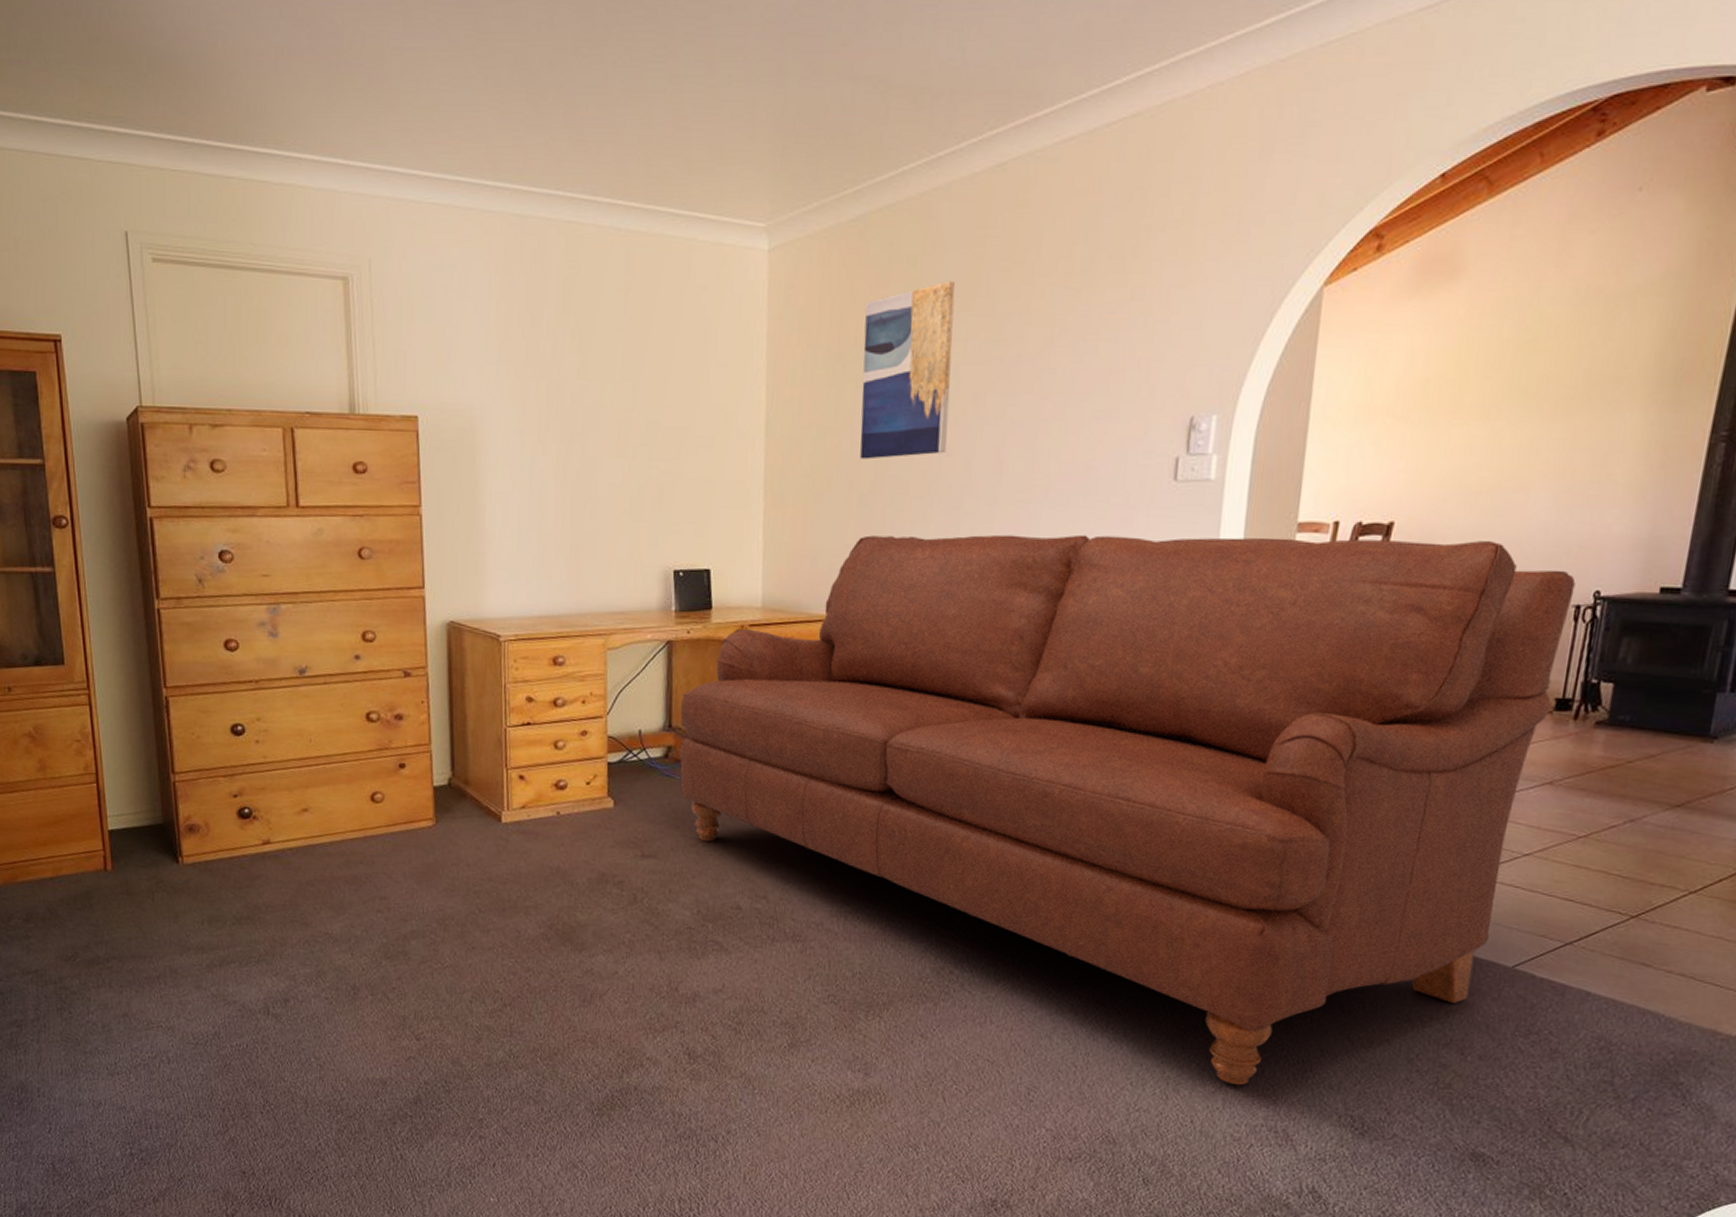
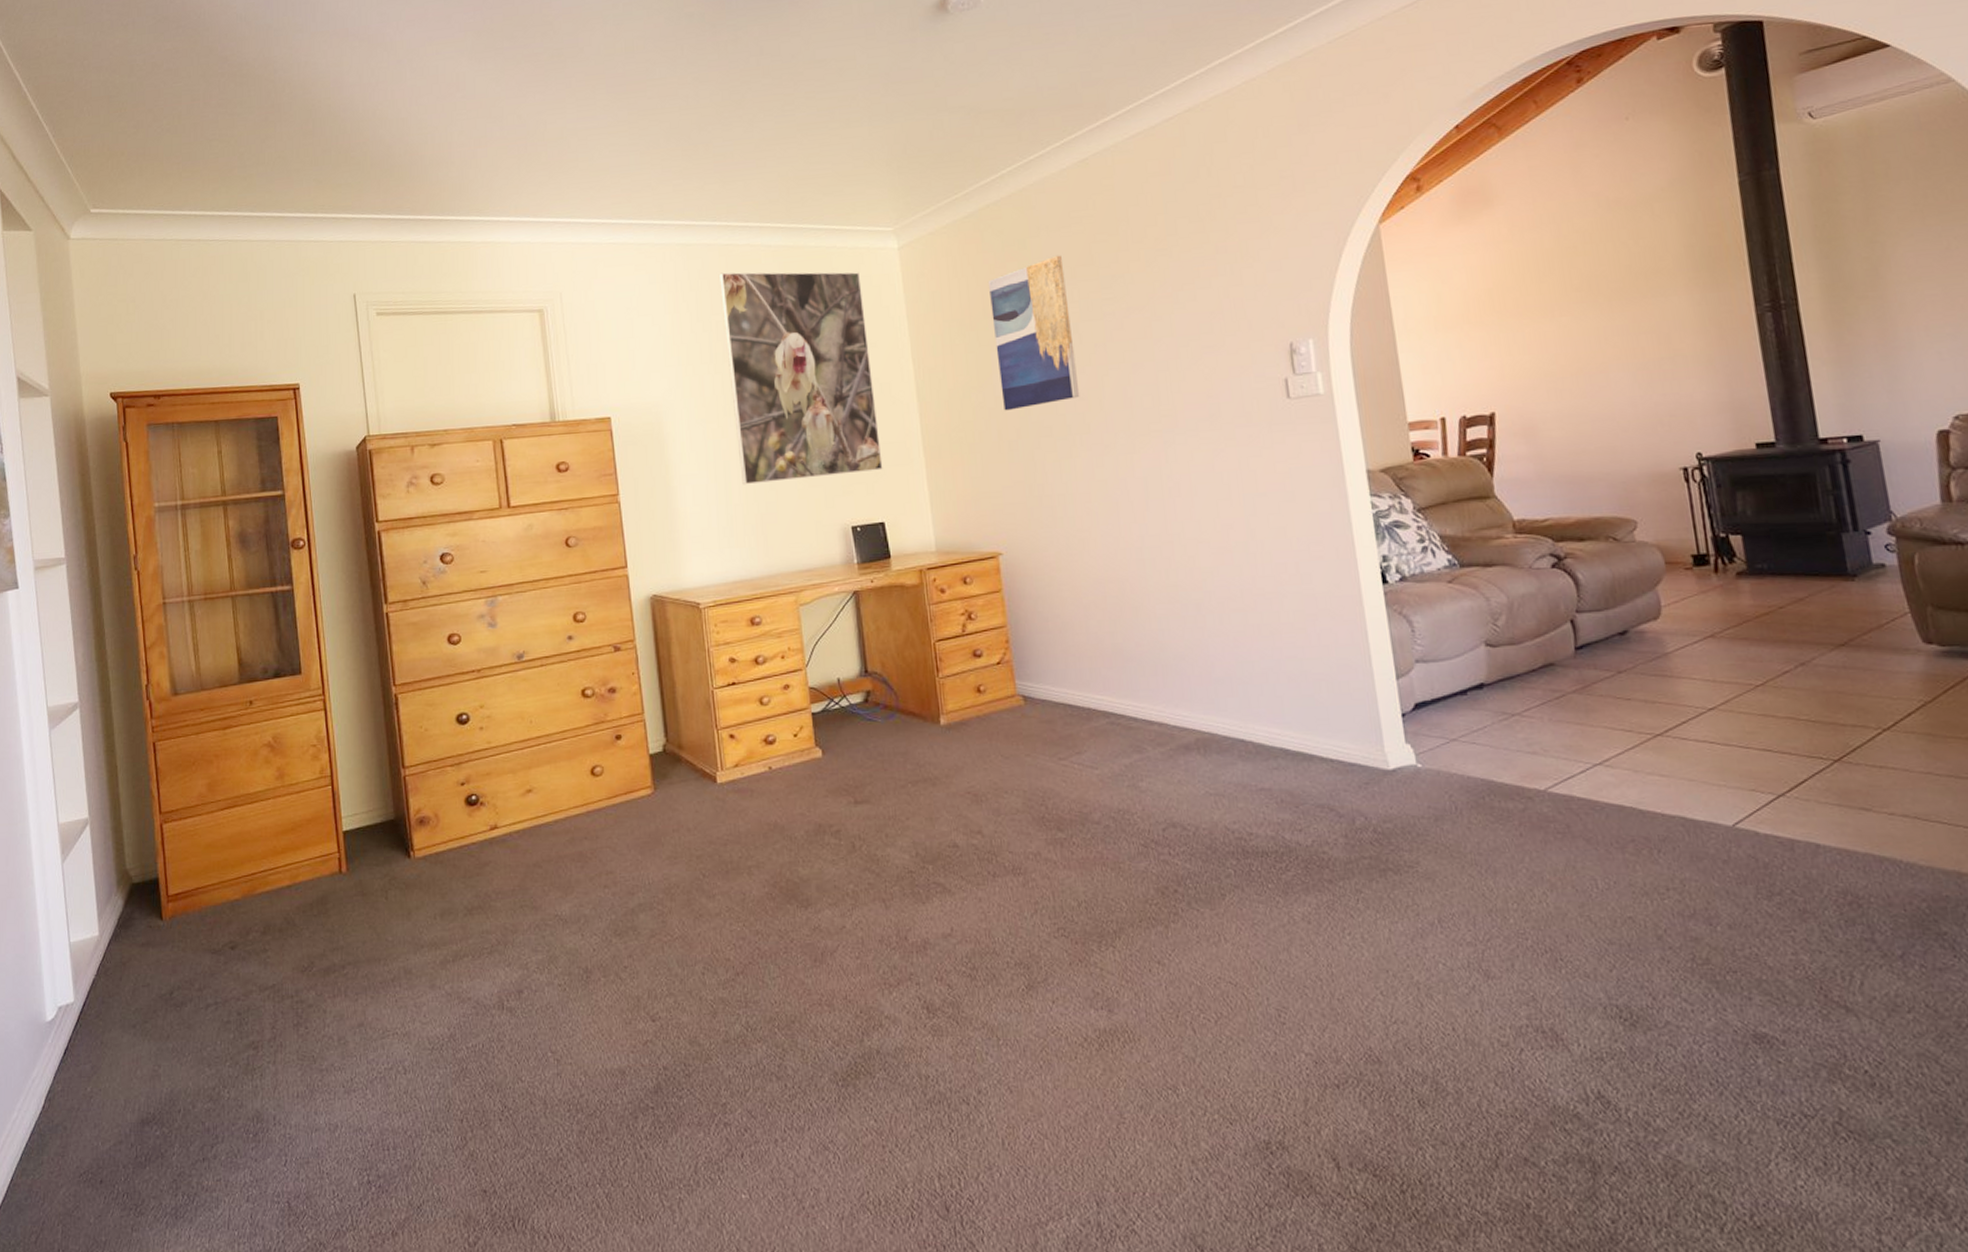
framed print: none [556,256,720,512] -> present [719,272,883,485]
sofa: present [679,534,1576,1086] -> none [873,418,1701,984]

